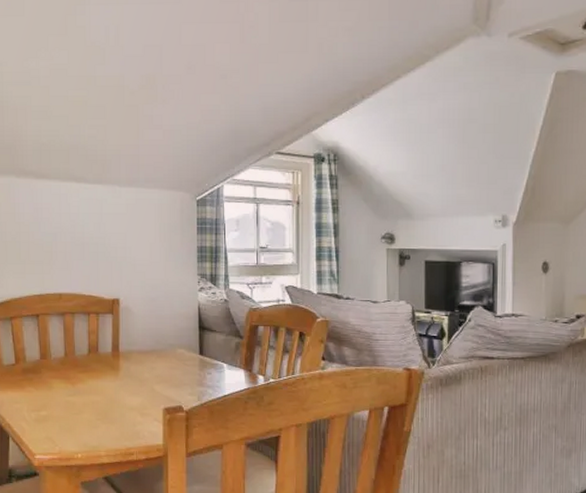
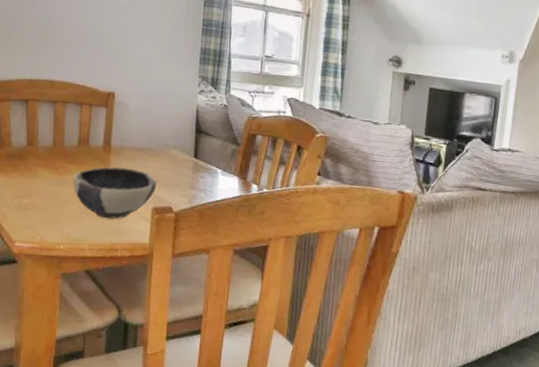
bowl: none [86,371,166,424] -> present [73,166,157,219]

